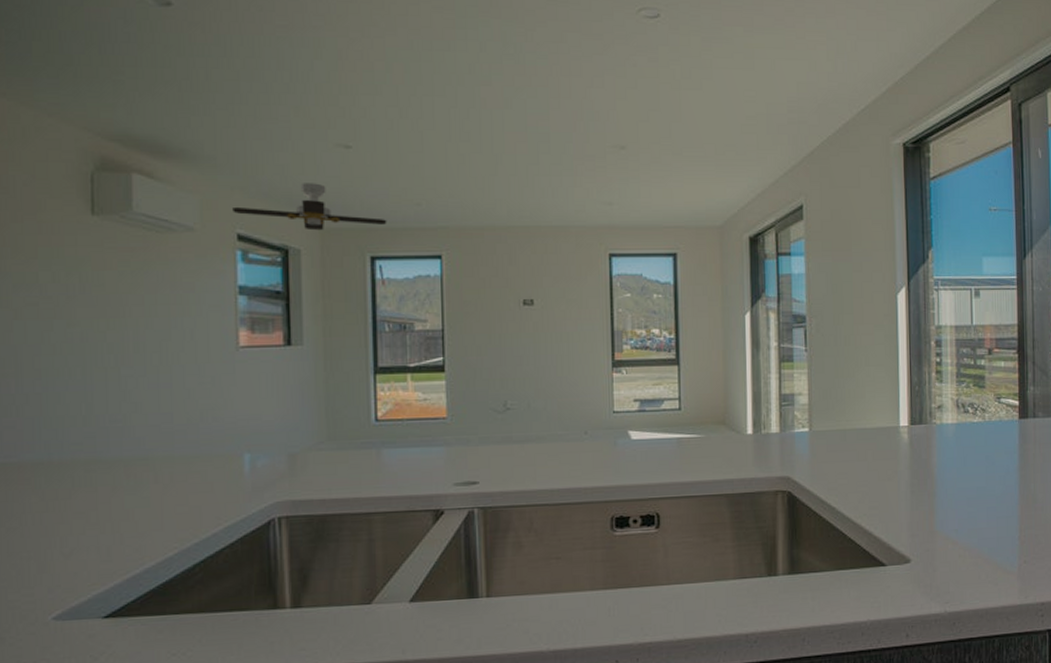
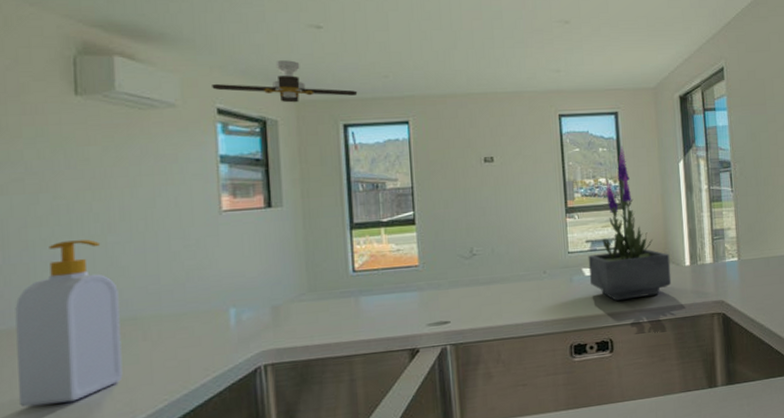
soap bottle: none [27,371,133,546] -> present [15,239,123,407]
potted plant: none [635,292,730,470] -> present [588,146,672,301]

